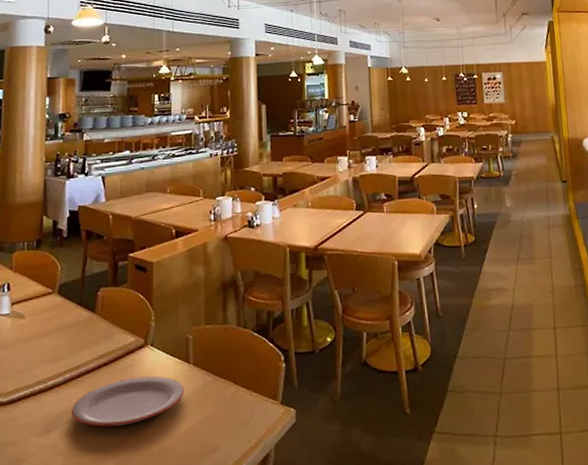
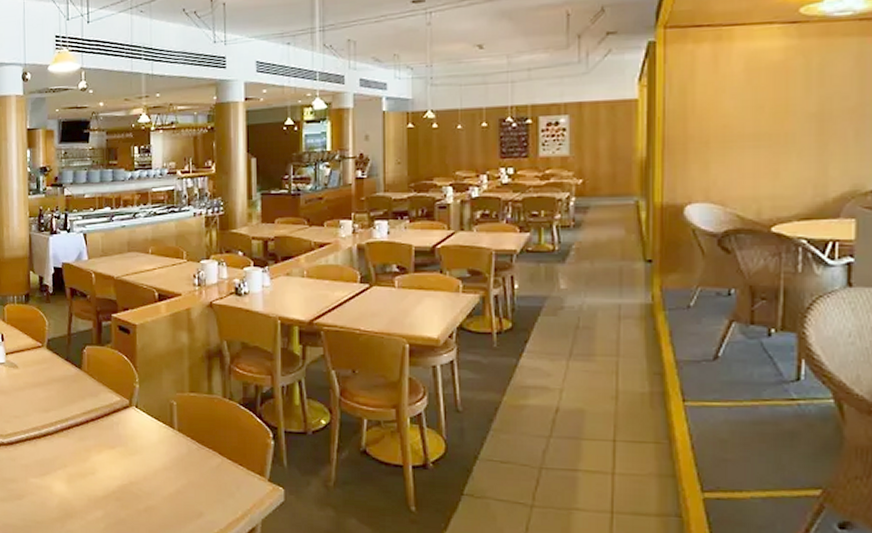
plate: present [71,376,185,427] -> none [63,435,169,479]

